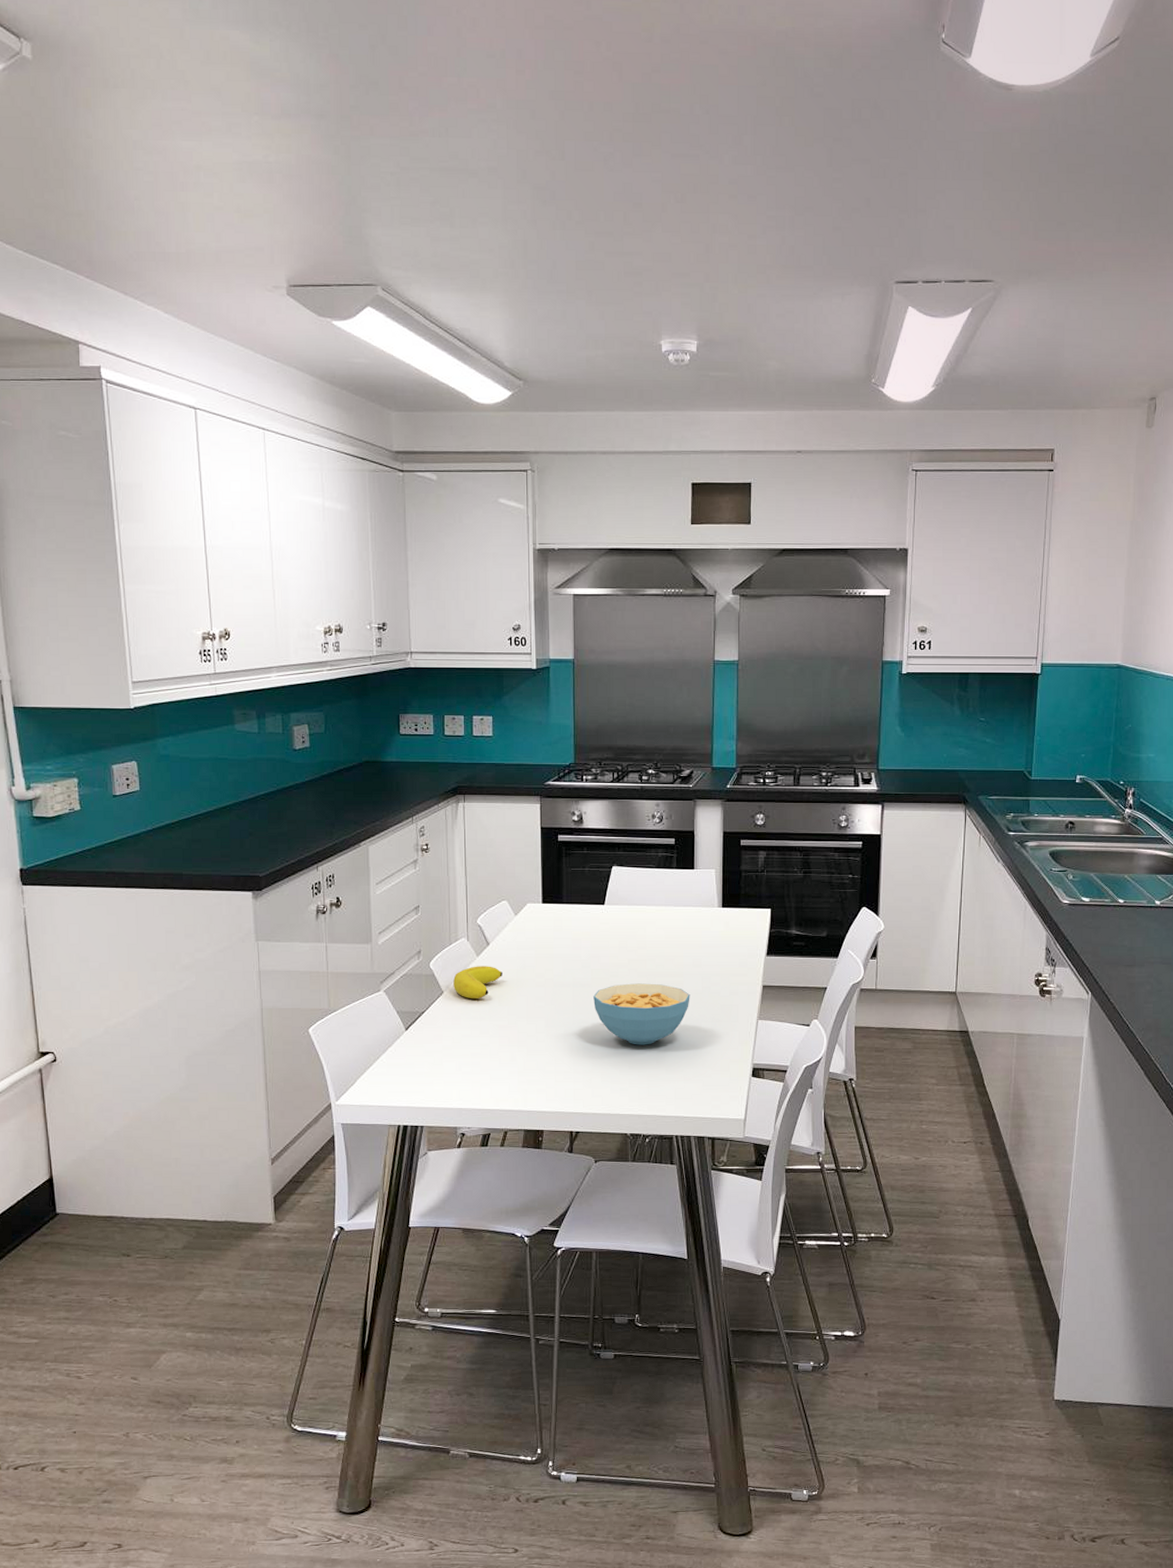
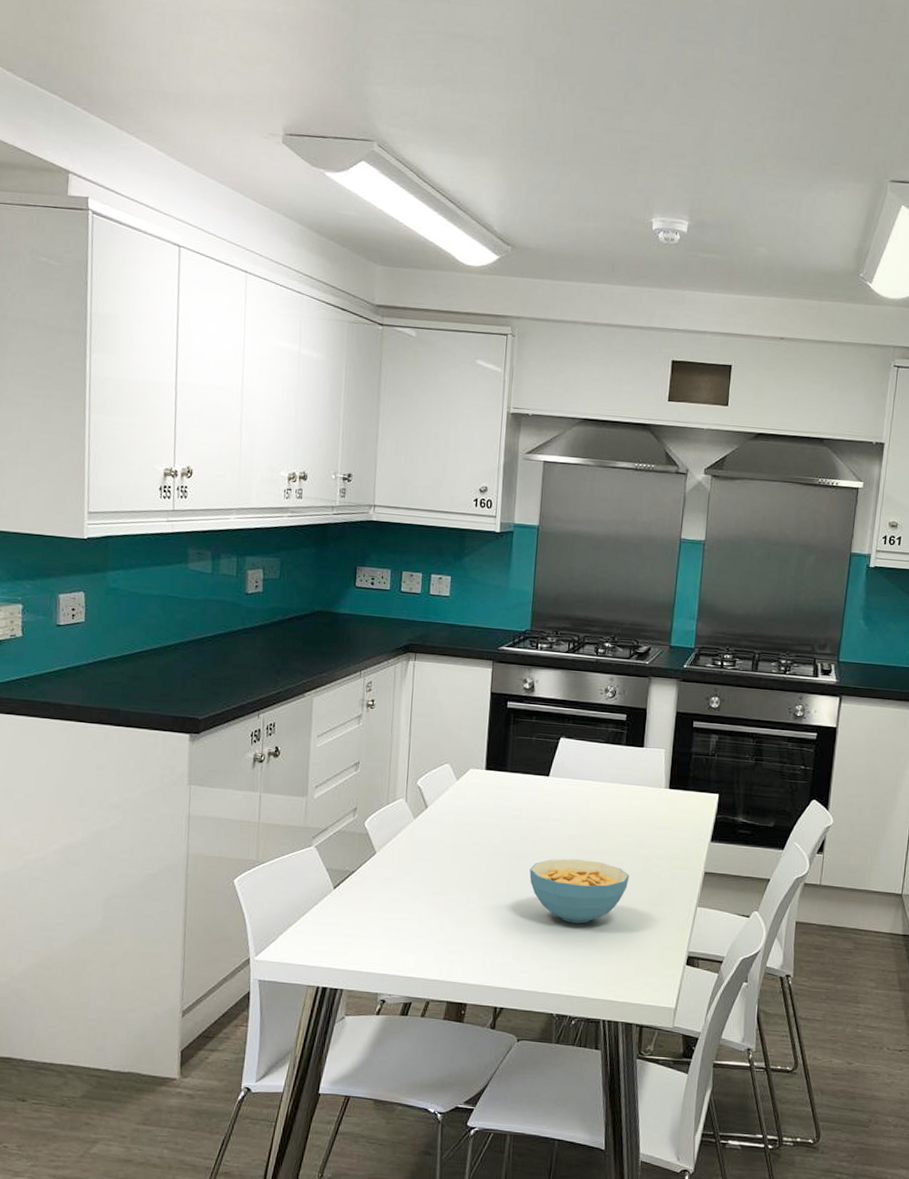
fruit: present [453,966,502,1000] -> none [387,828,439,863]

